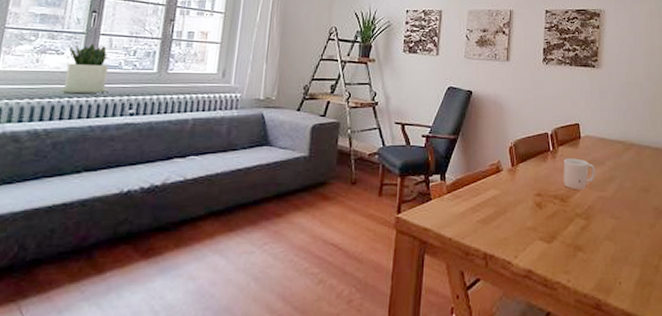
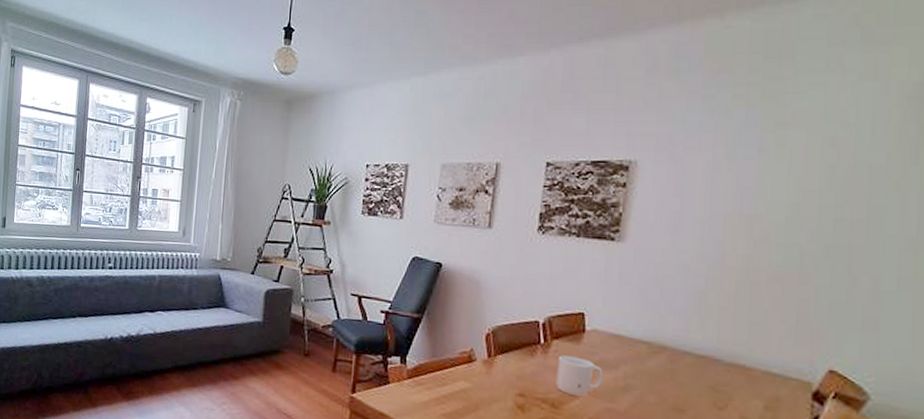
planter: present [59,44,109,94] -> none [57,200,92,247]

